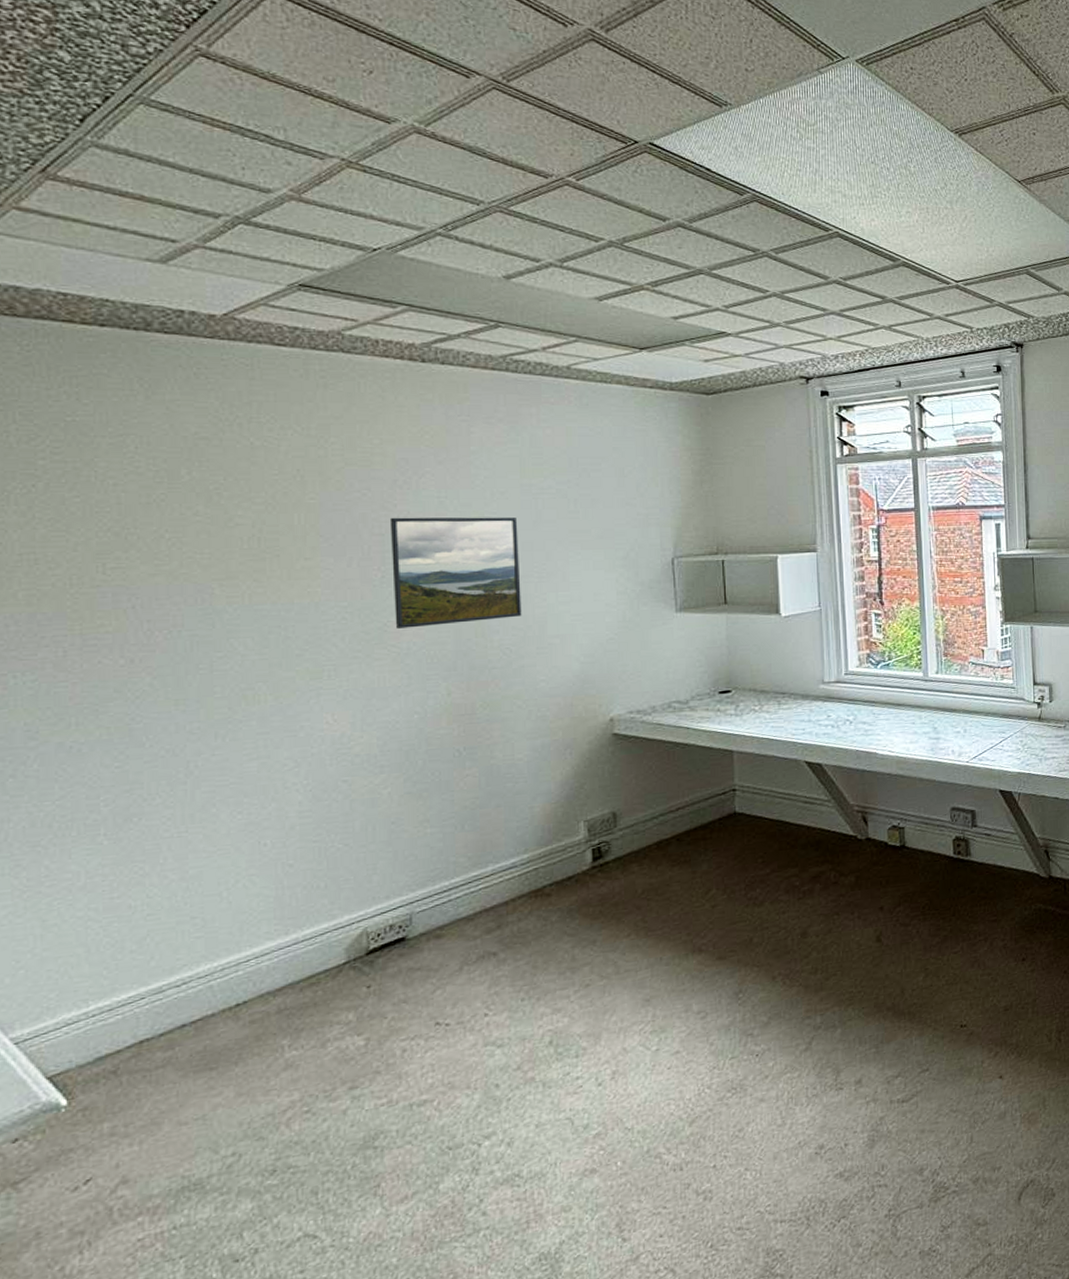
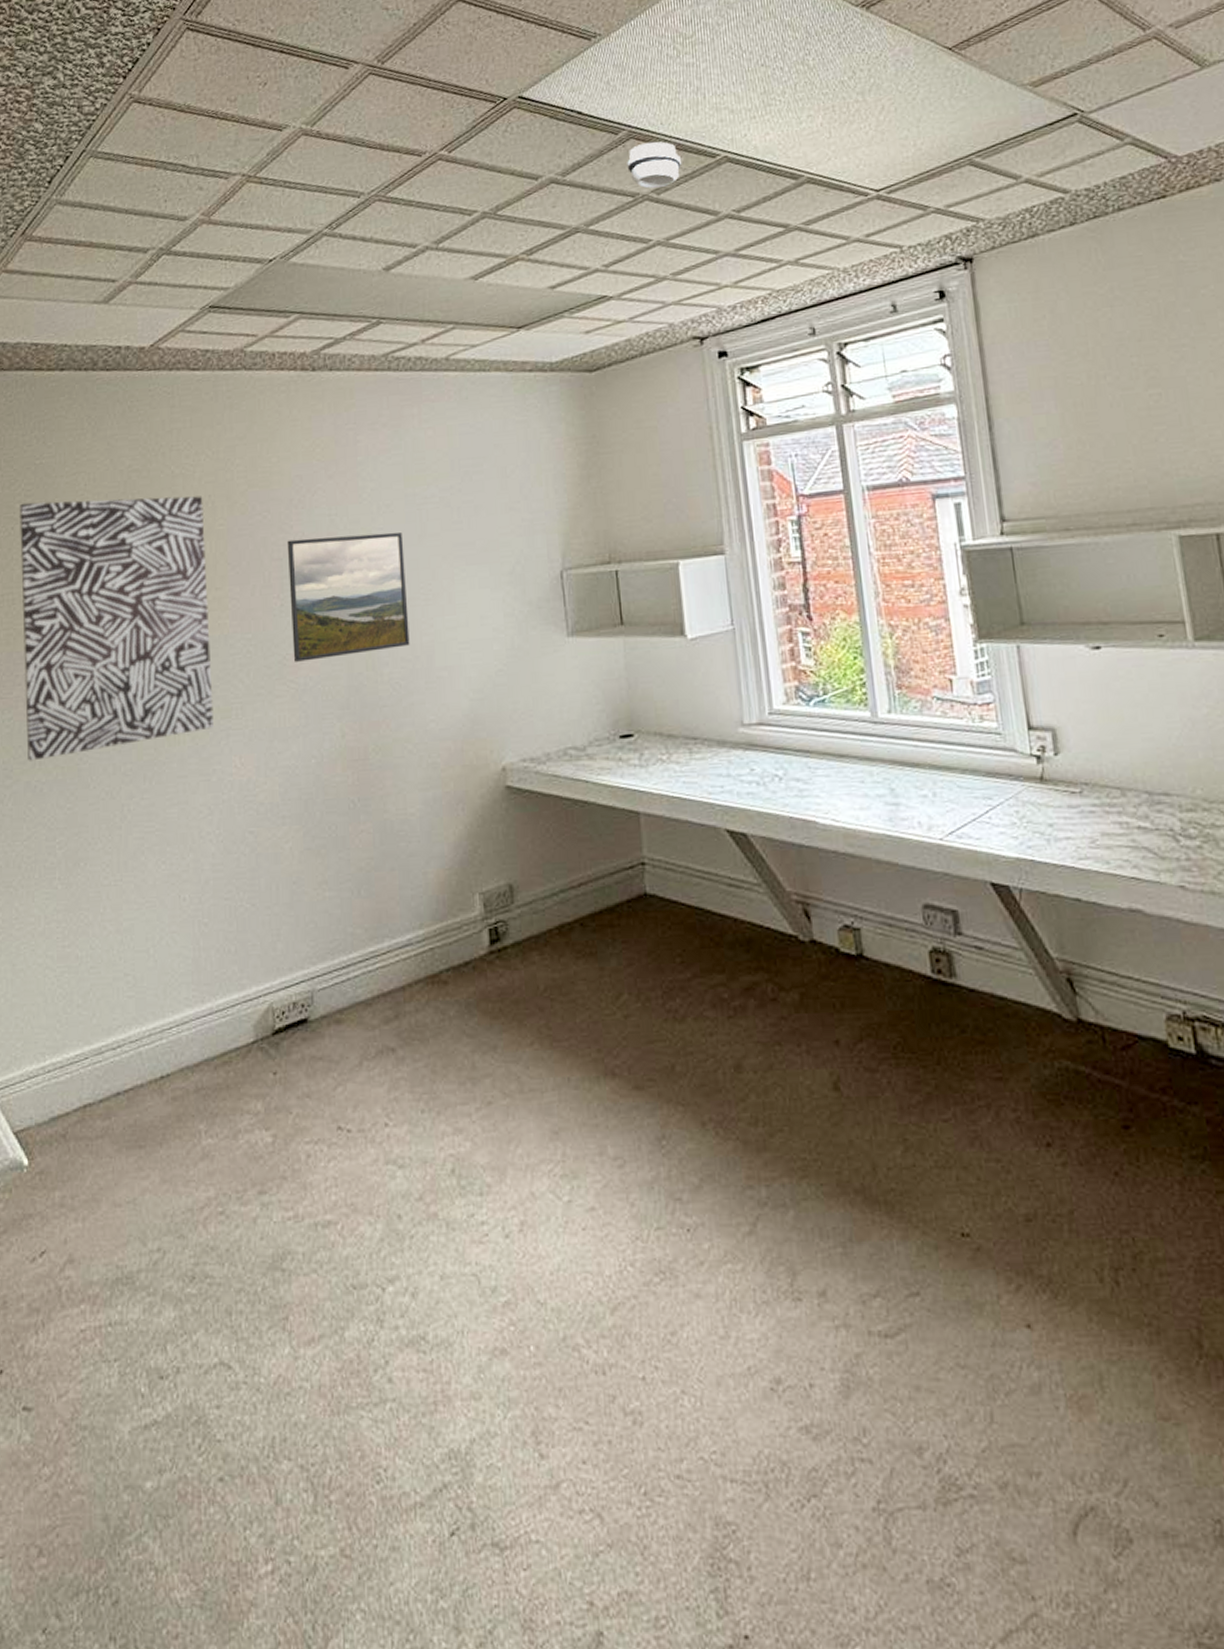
wall art: none [42,460,301,722] -> present [19,496,213,761]
smoke detector: none [750,207,799,249] -> present [627,141,682,189]

